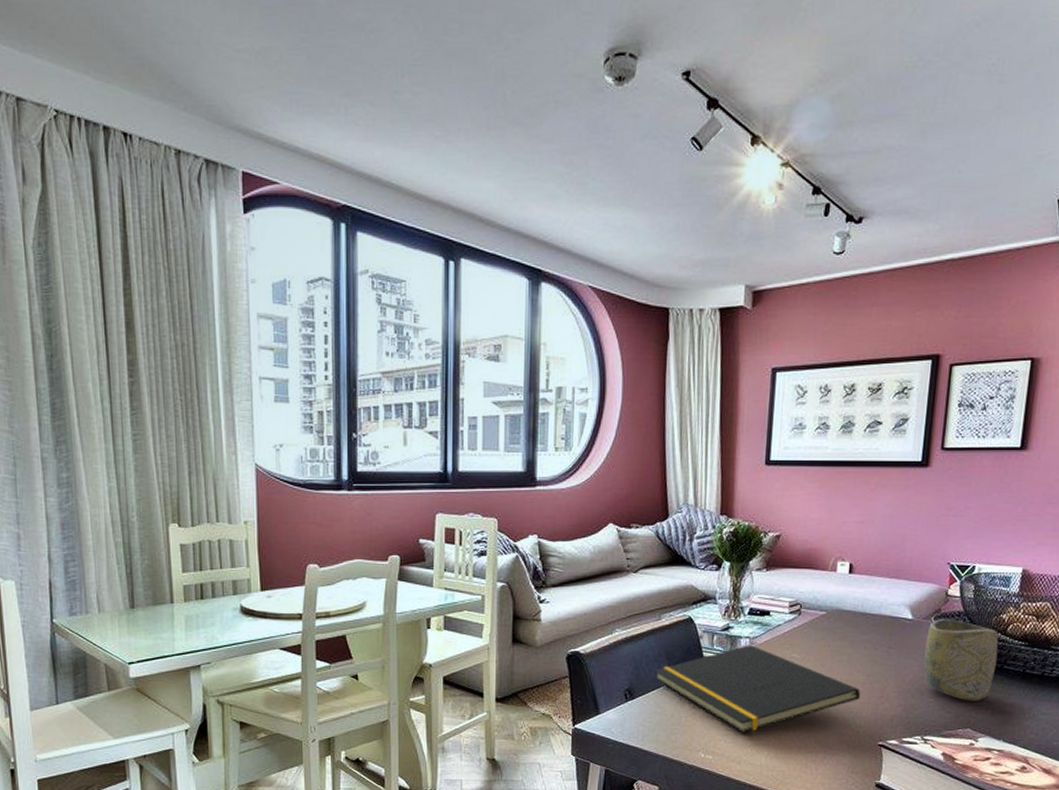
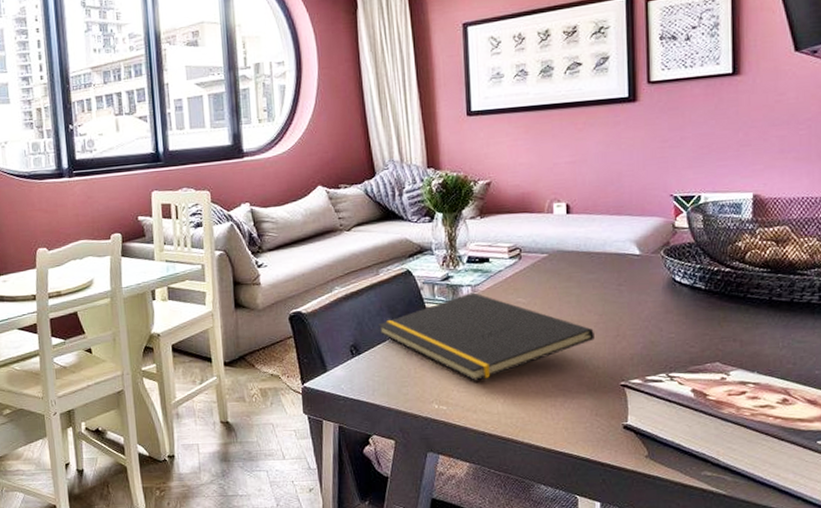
cup: present [924,618,999,701] -> none [658,250,739,334]

